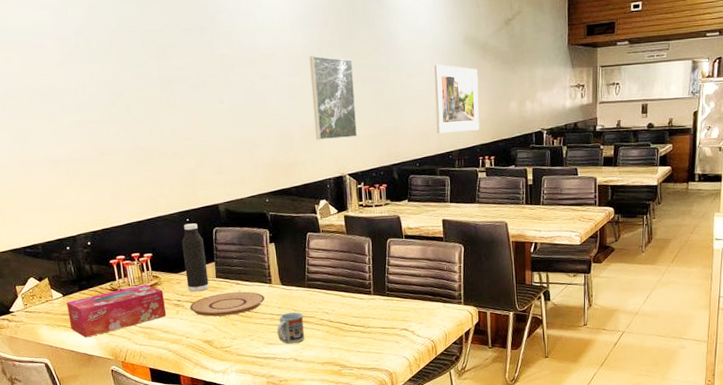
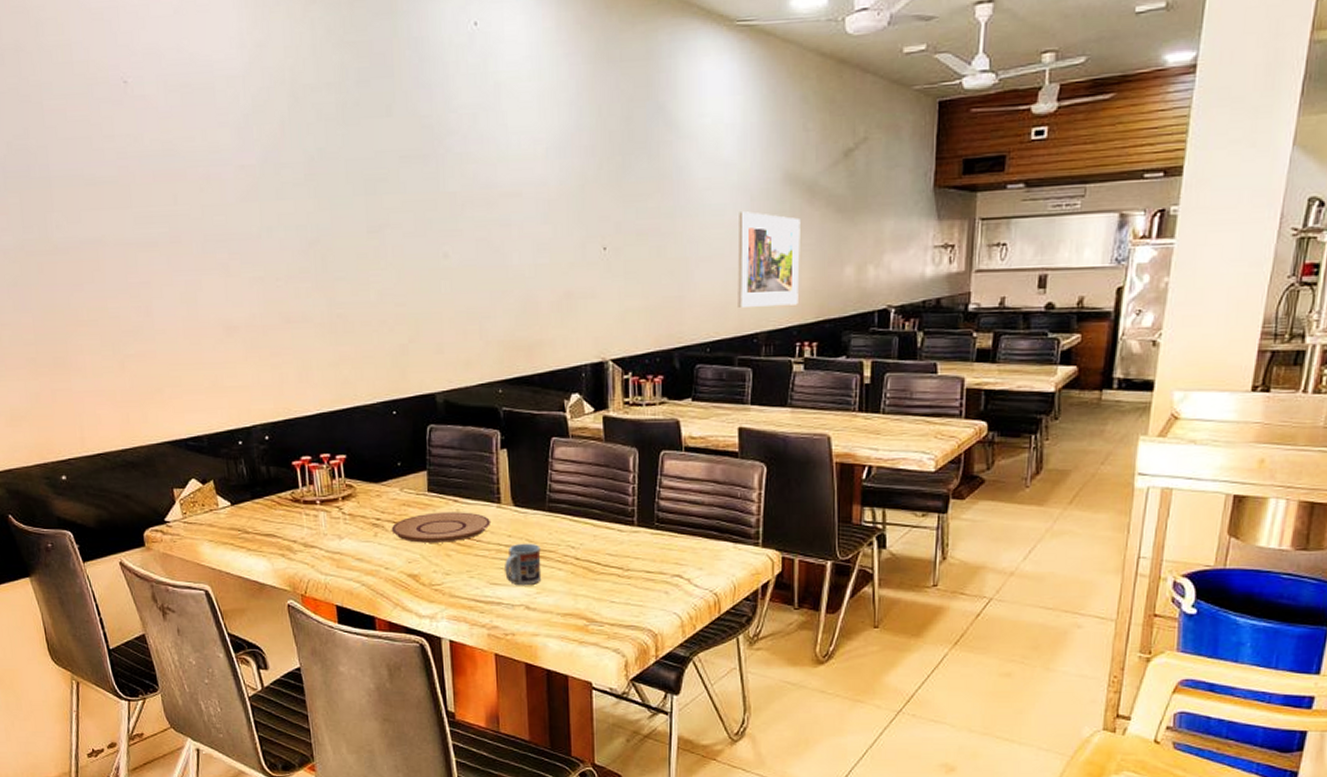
tissue box: present [67,284,167,338] -> none [235,495,362,561]
water bottle: present [181,223,209,292] -> none [384,417,418,509]
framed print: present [309,56,357,141] -> none [566,196,627,312]

